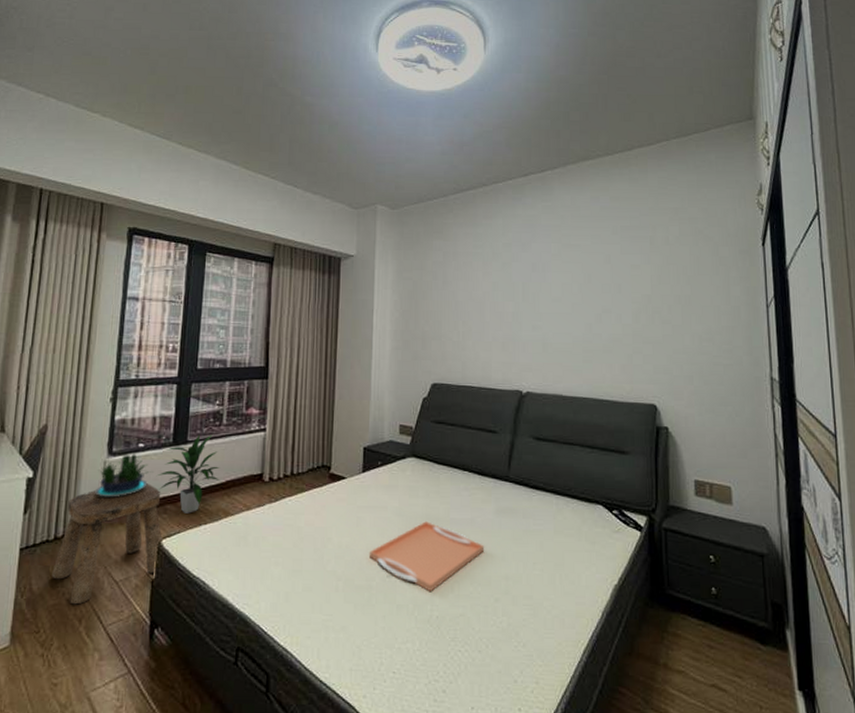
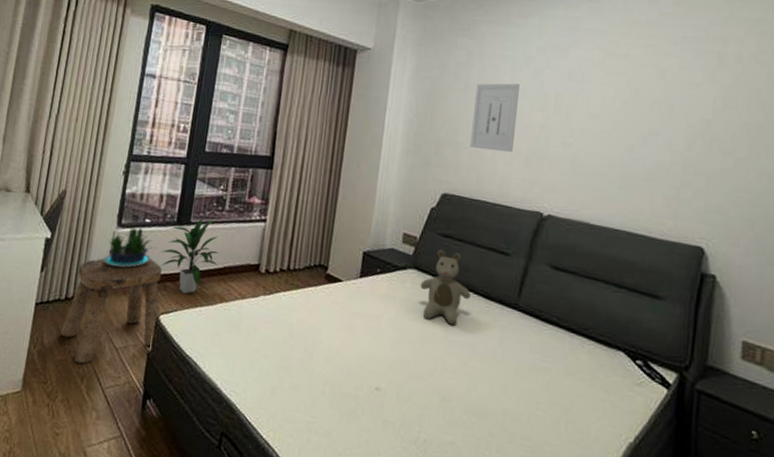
serving tray: present [368,521,485,592] -> none [358,338,484,413]
teddy bear: none [419,435,467,504] -> present [420,249,472,325]
wall art: none [453,277,491,340] -> present [470,83,520,153]

